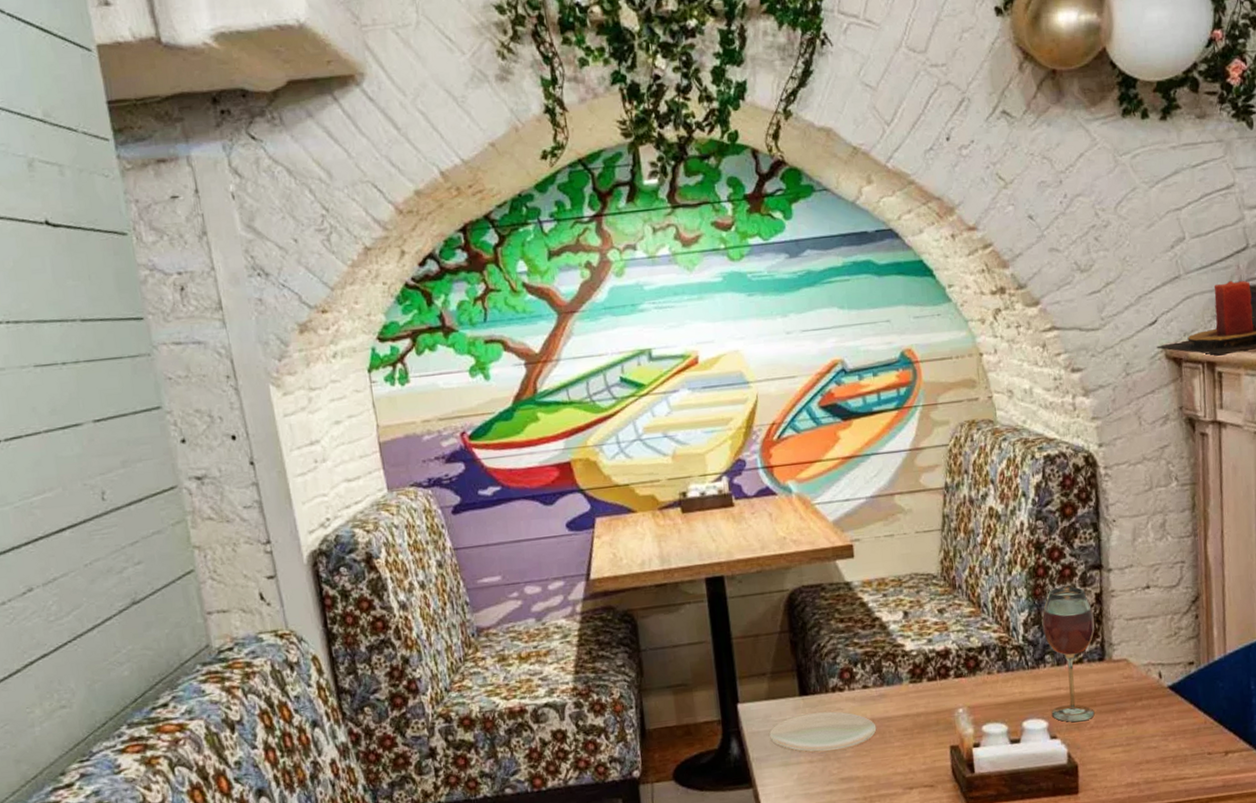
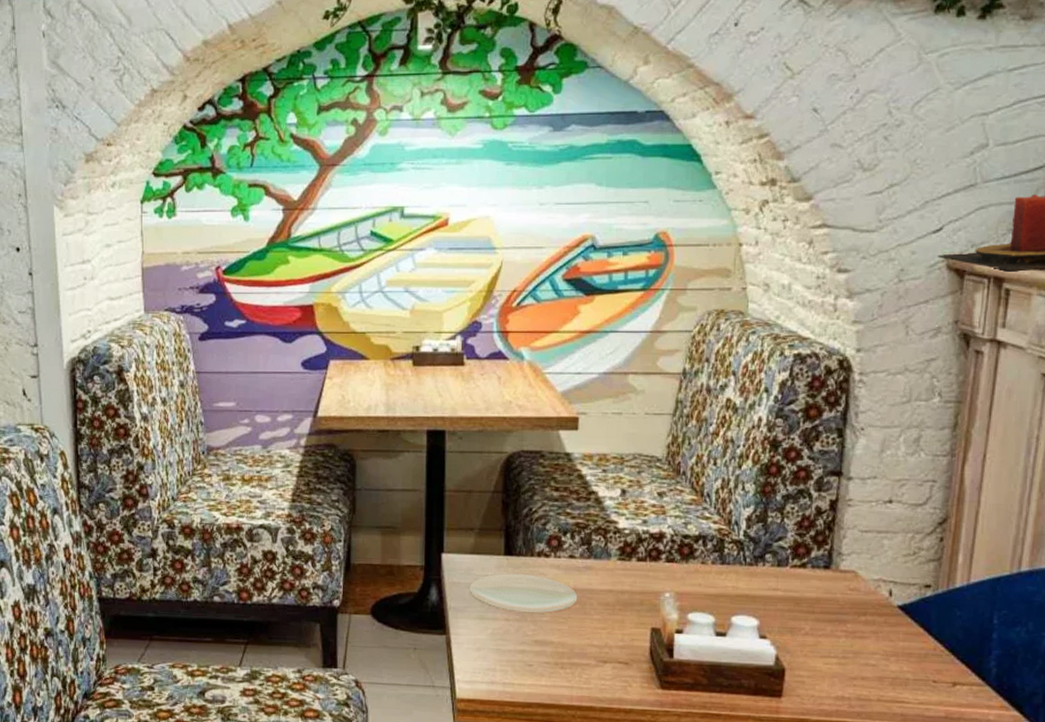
wineglass: present [1042,587,1095,722] -> none [764,489,825,626]

